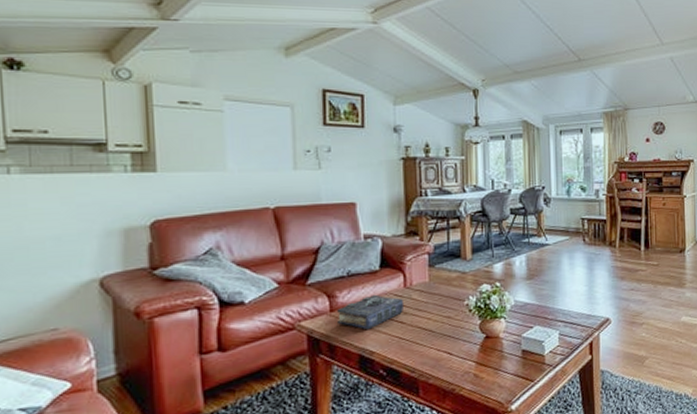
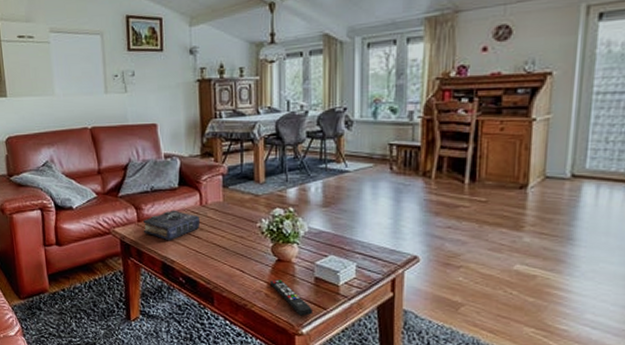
remote control: none [479,357,522,392] -> present [270,279,314,316]

